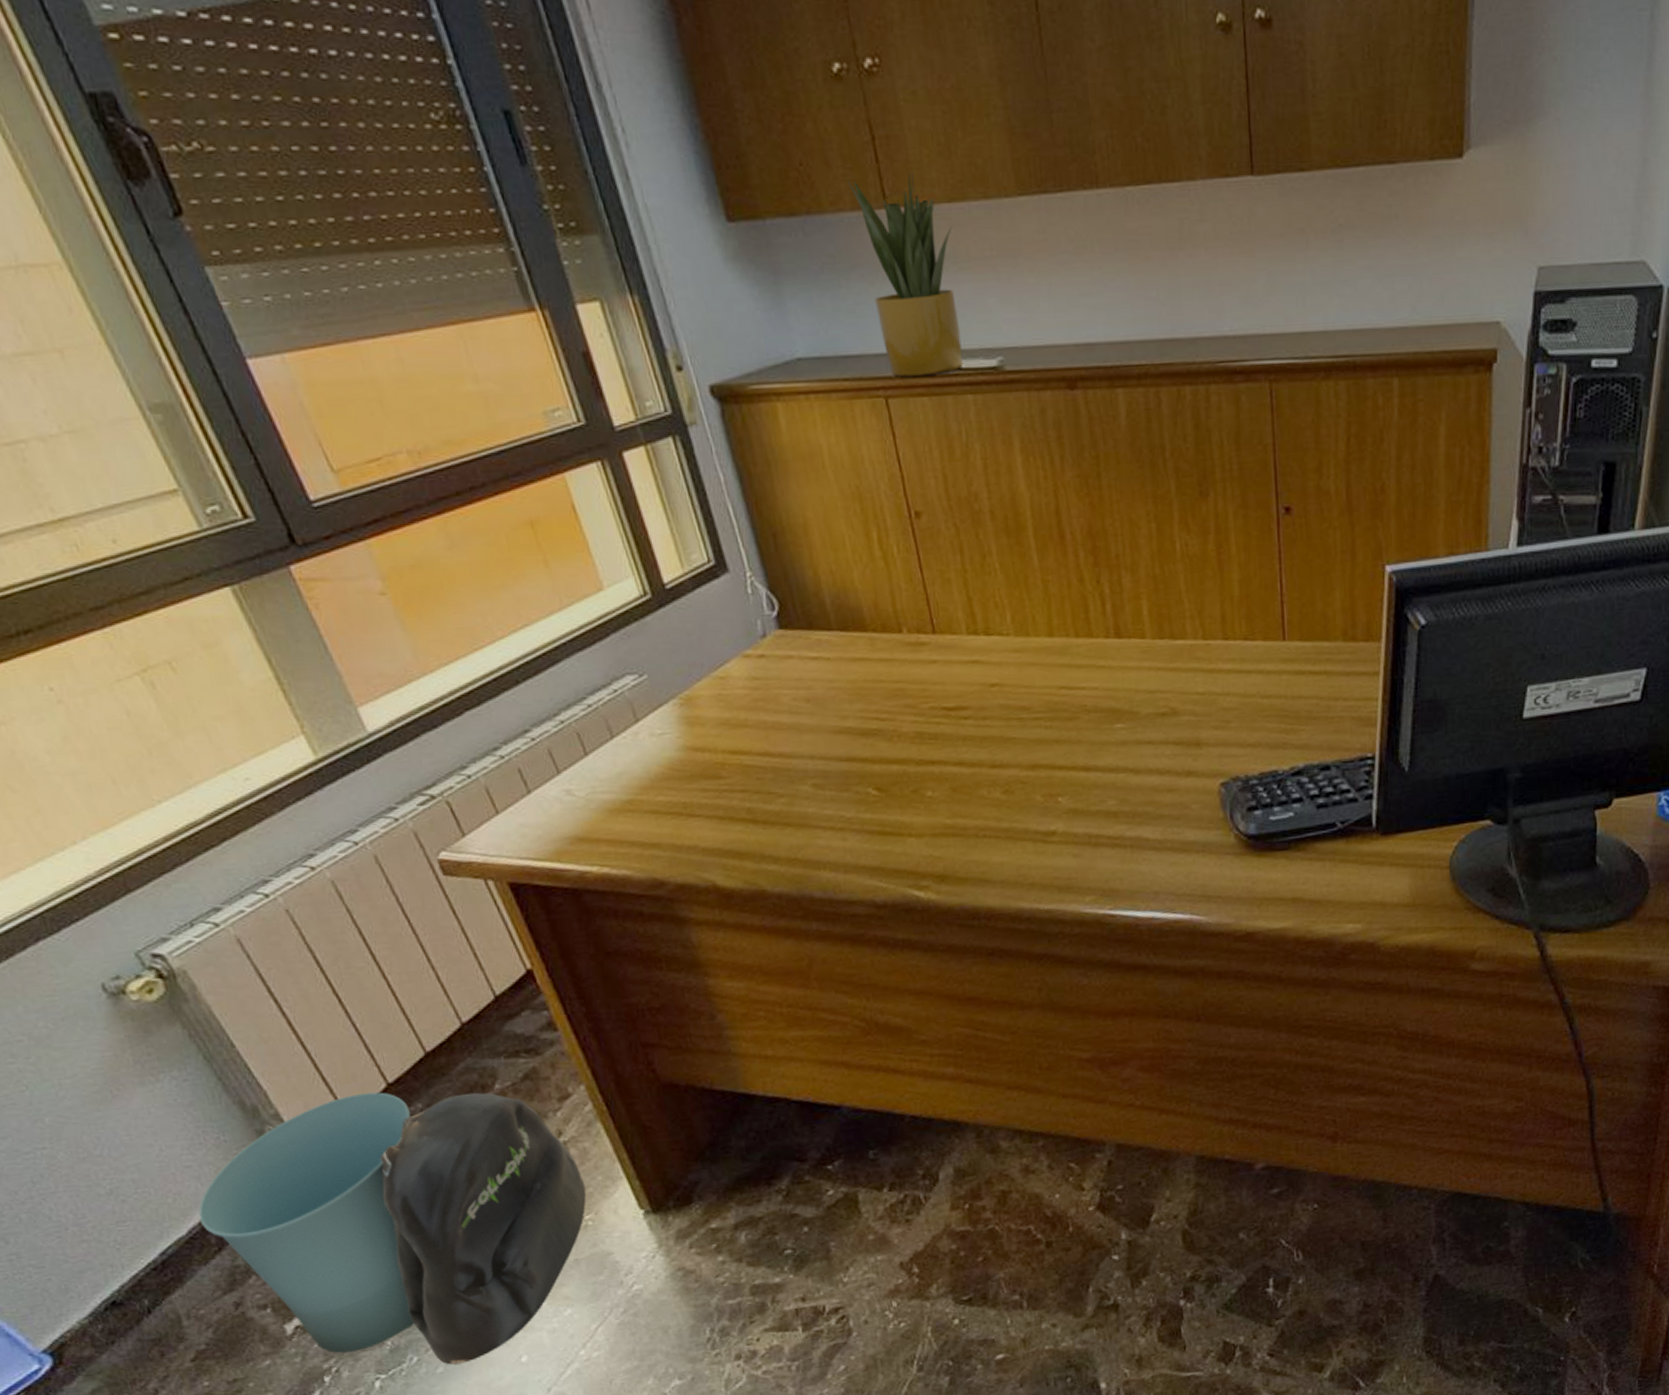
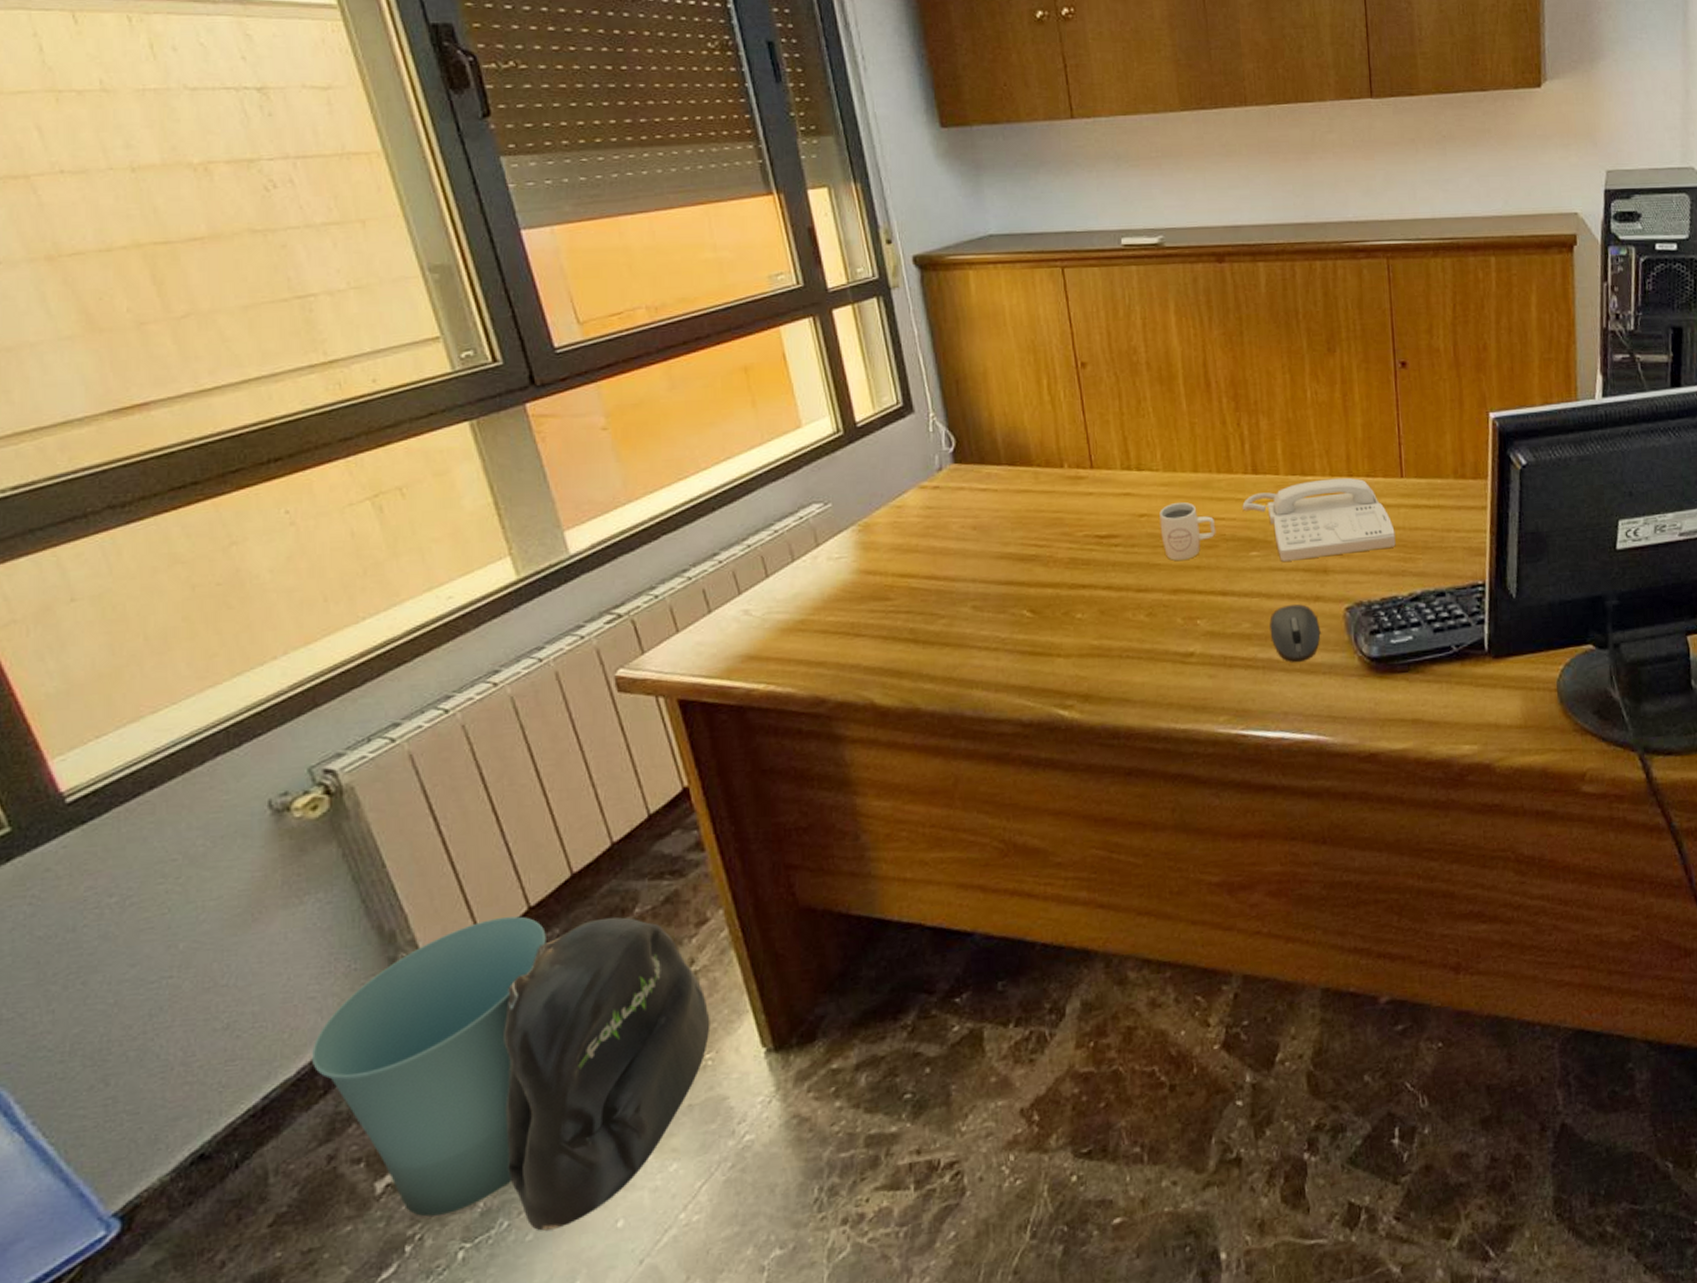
planter: present [847,171,964,378] -> none [1042,91,1130,252]
mug: none [1012,670,1076,735] -> present [1159,502,1216,561]
telephone: none [1104,641,1277,734] -> present [1242,477,1396,562]
computer mouse: none [1137,779,1194,841] -> present [1269,604,1321,663]

